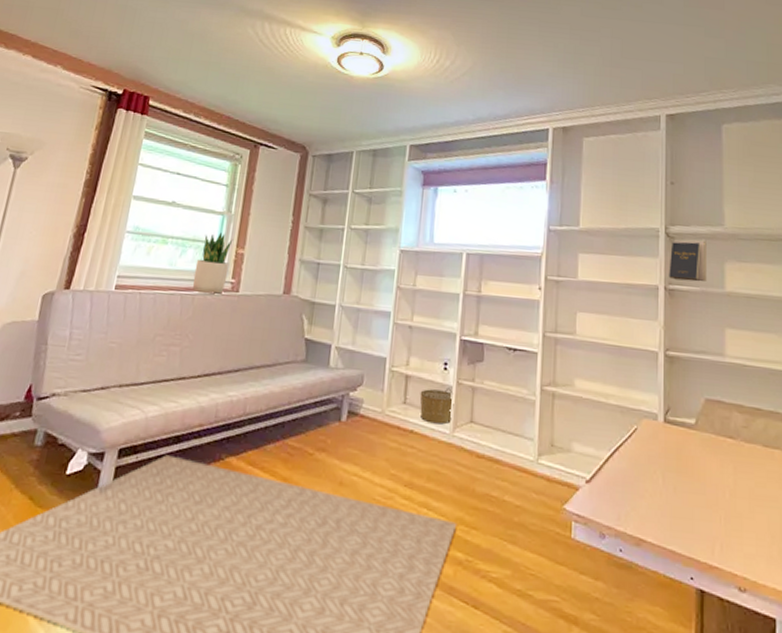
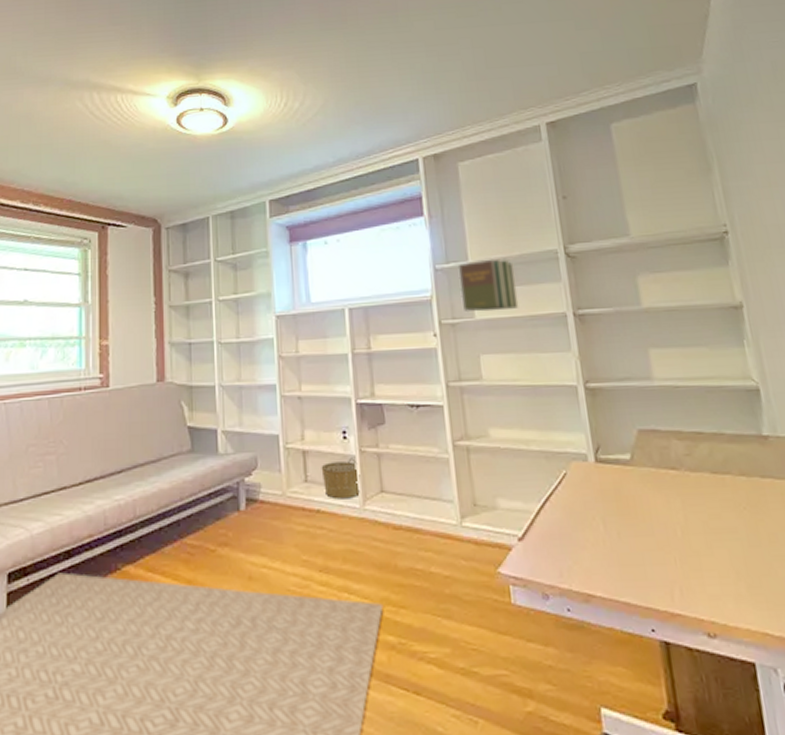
planter: present [193,232,233,294] -> none [58,326,95,393]
books: none [568,228,619,276] -> present [458,258,519,312]
books: present [669,238,707,282] -> none [574,253,620,304]

